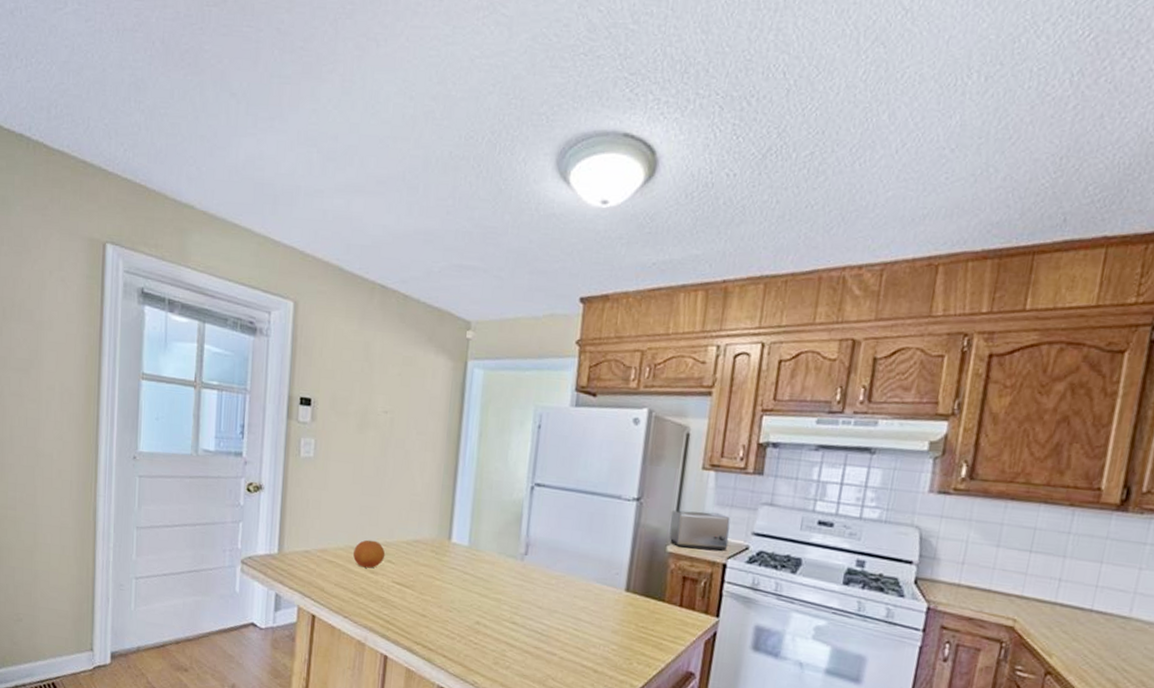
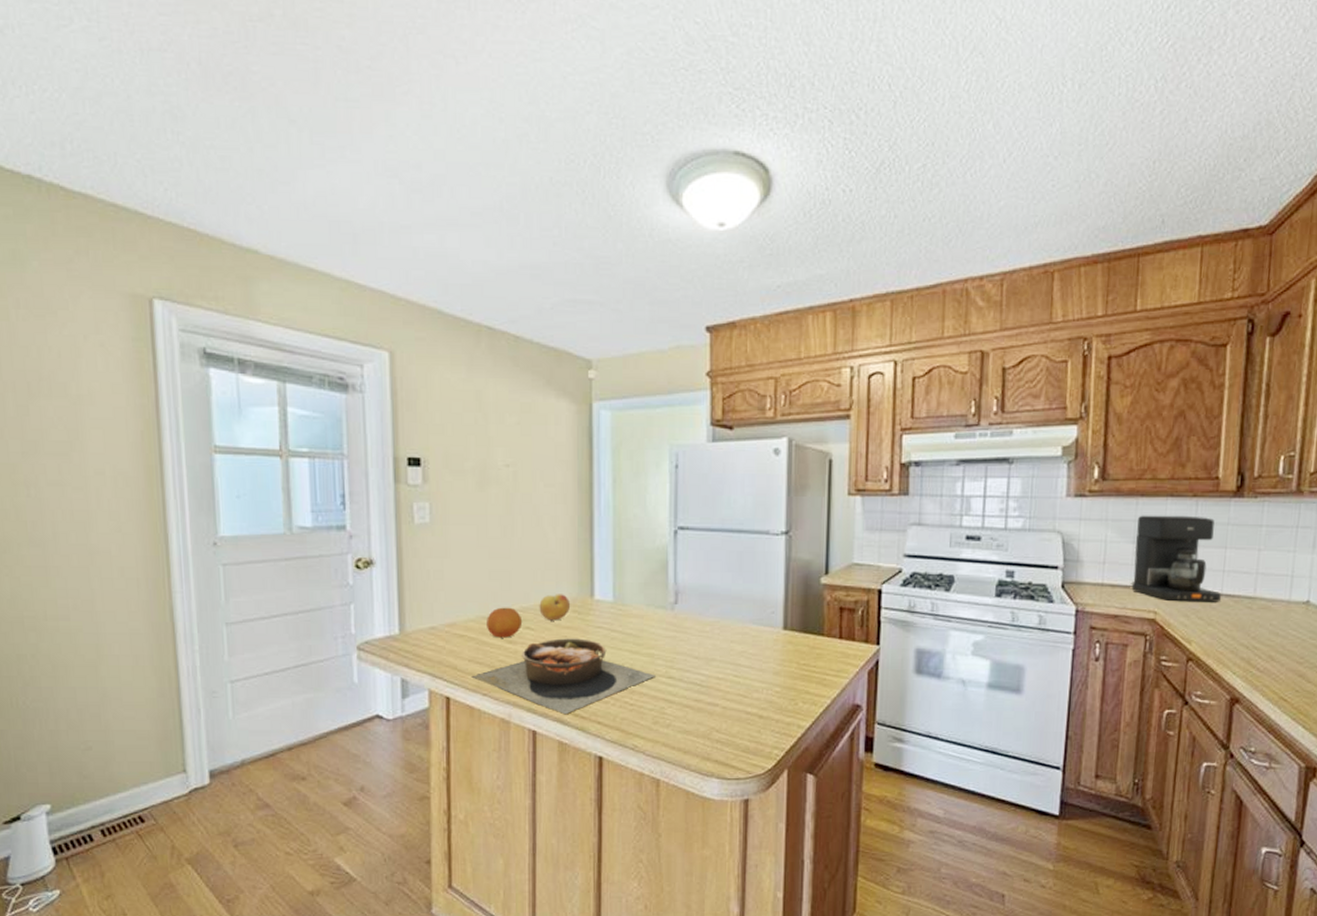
bowl: none [335,574,501,645] -> present [471,638,656,715]
fruit: none [401,533,430,558] -> present [539,594,571,621]
toaster: present [669,510,730,551] -> none [821,538,882,579]
coffee maker: none [990,519,1092,618] -> present [1131,515,1222,602]

